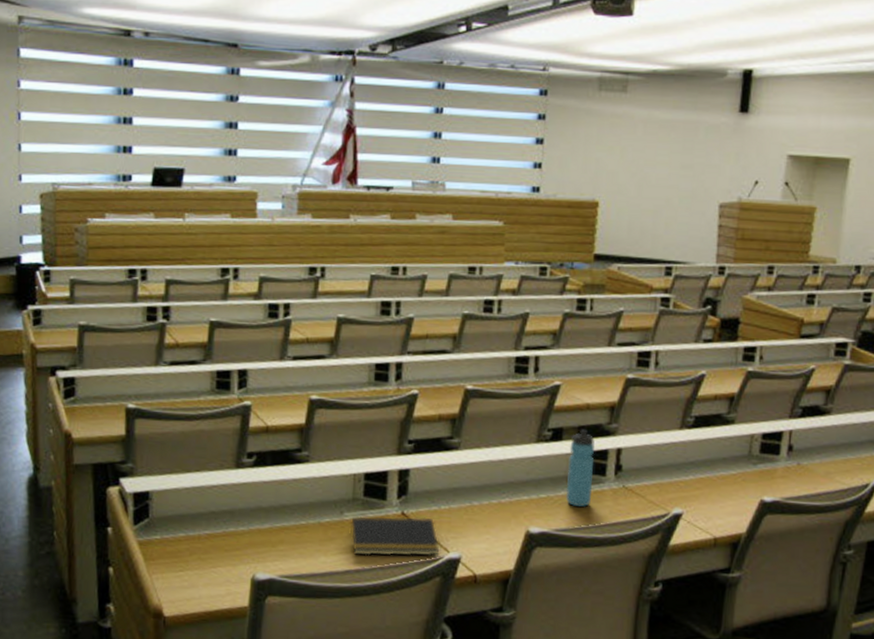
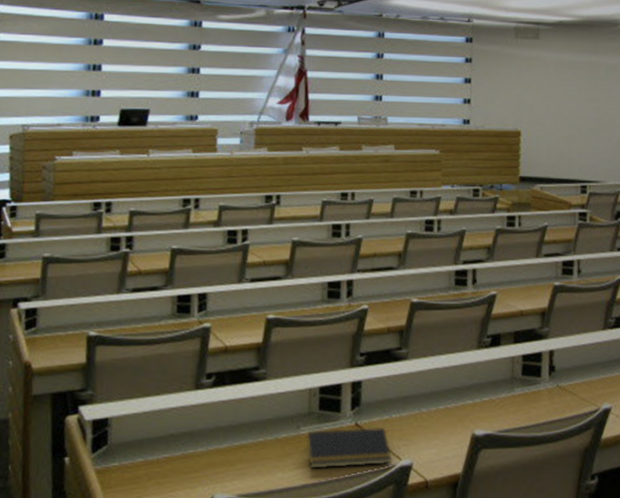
water bottle: present [565,429,595,507] -> none [506,334,530,407]

